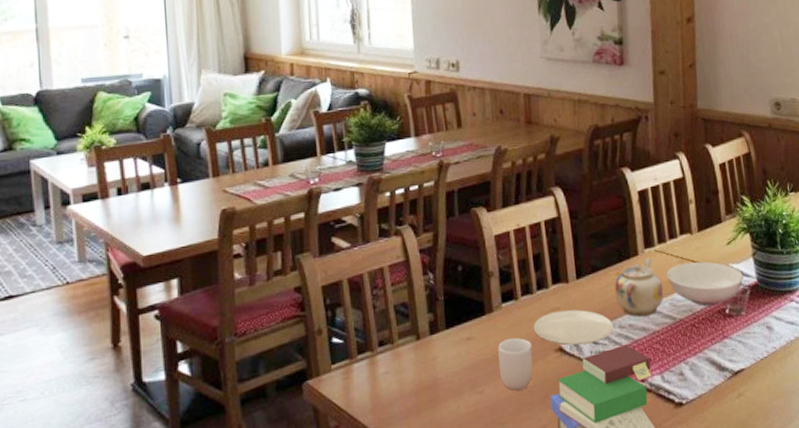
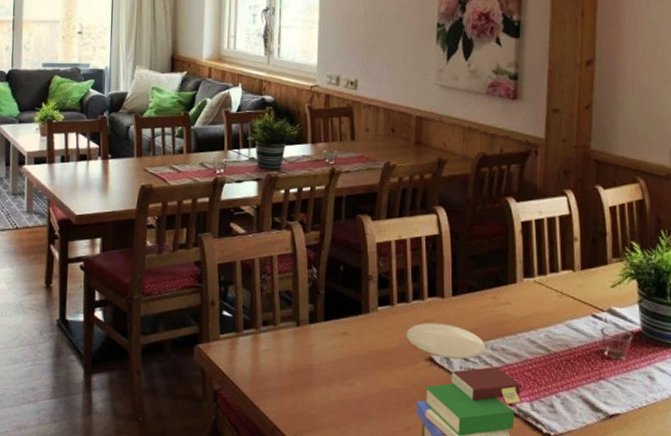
cup: present [497,337,534,391] -> none [370,340,403,390]
teapot: present [614,258,664,317] -> none [489,288,540,343]
bowl: present [666,261,744,306] -> none [544,298,627,345]

